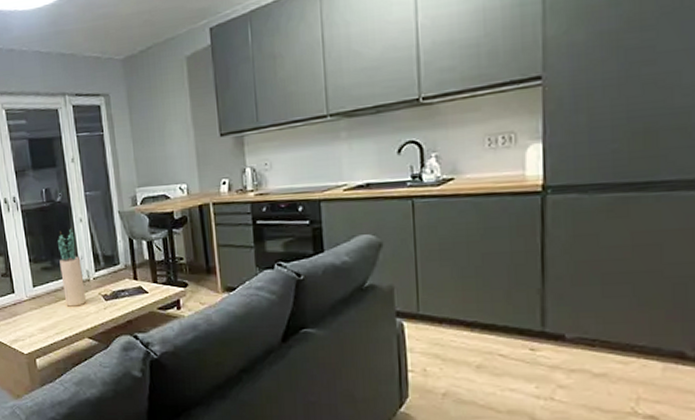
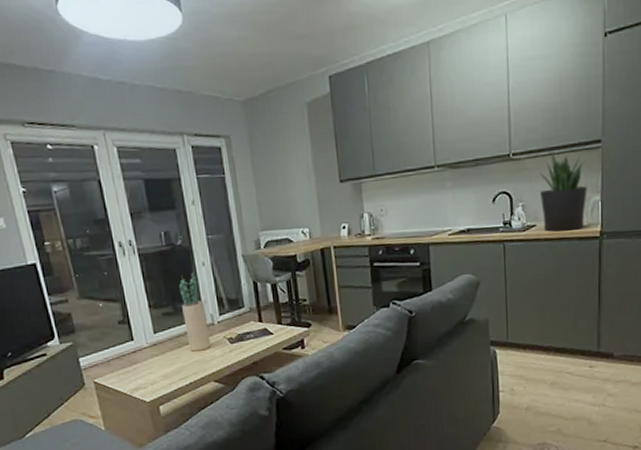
planter: none [458,94,523,187] -> present [540,152,587,233]

